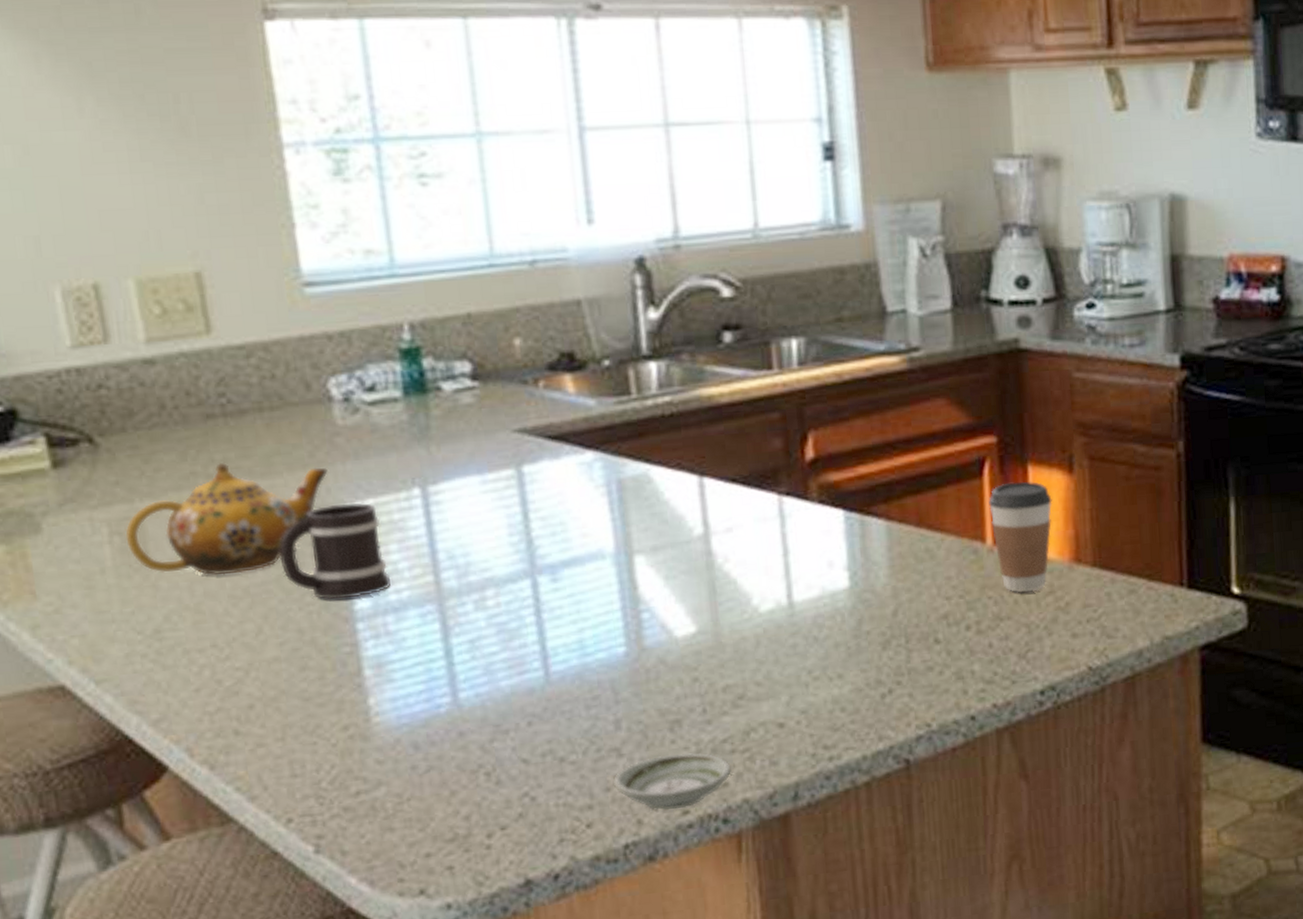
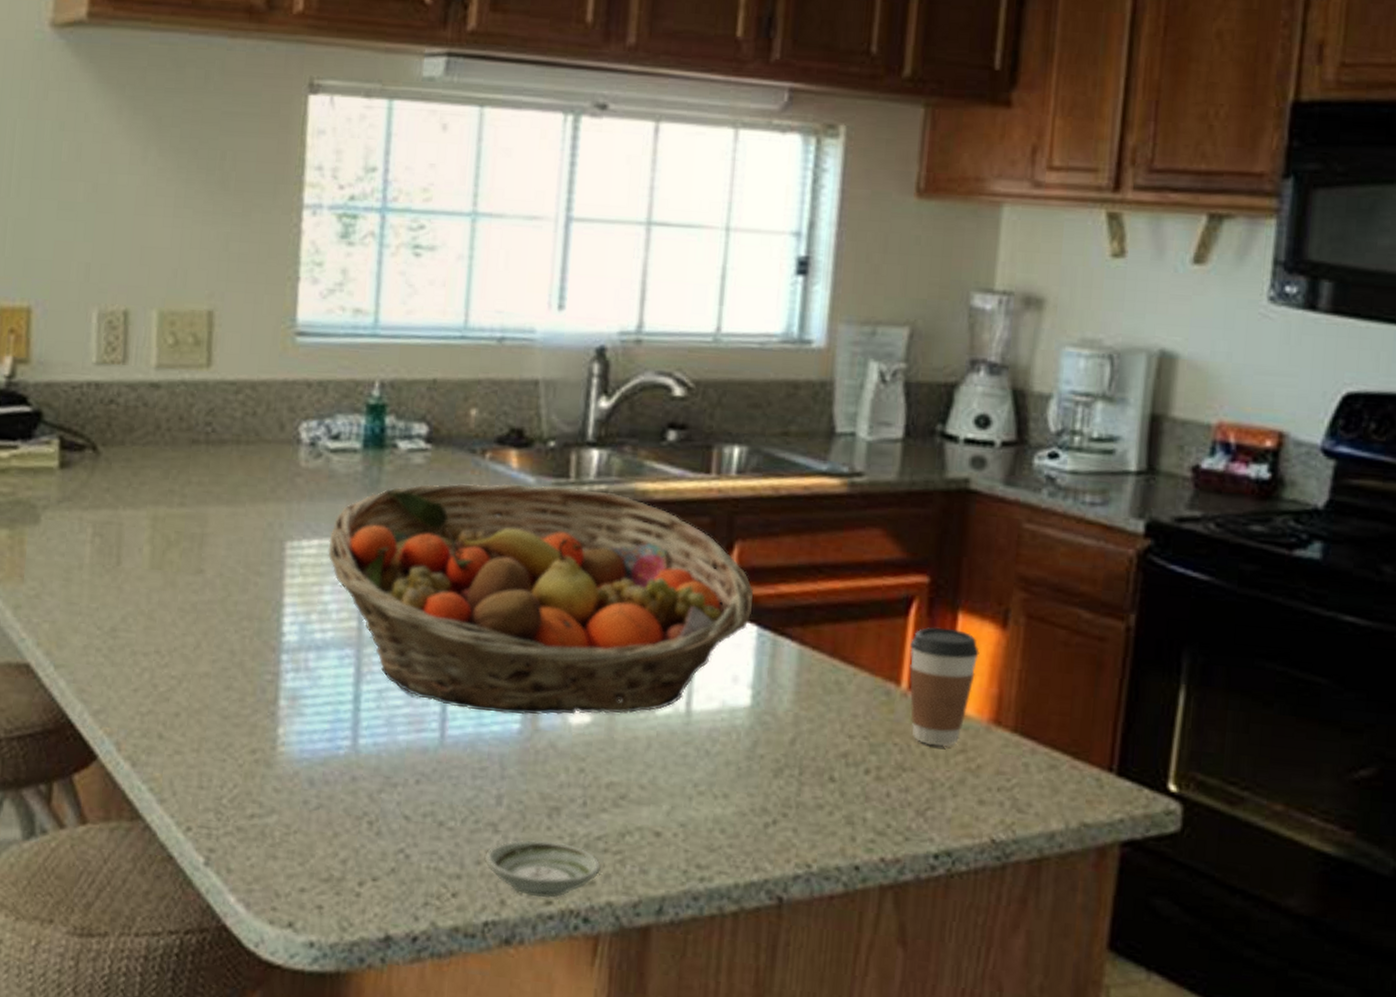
teapot: present [125,462,328,576] -> none [105,484,284,590]
mug: present [279,502,391,600] -> none [228,539,321,631]
fruit basket: none [384,403,837,642] -> present [328,483,754,715]

